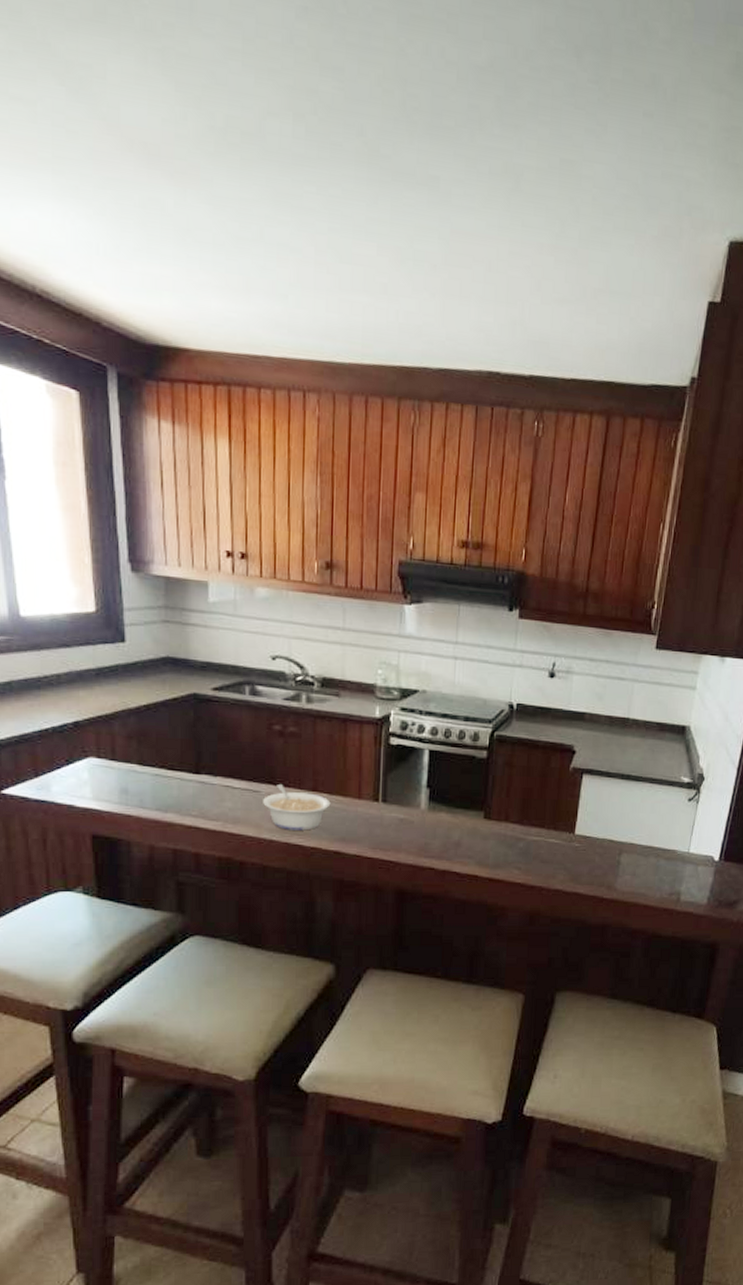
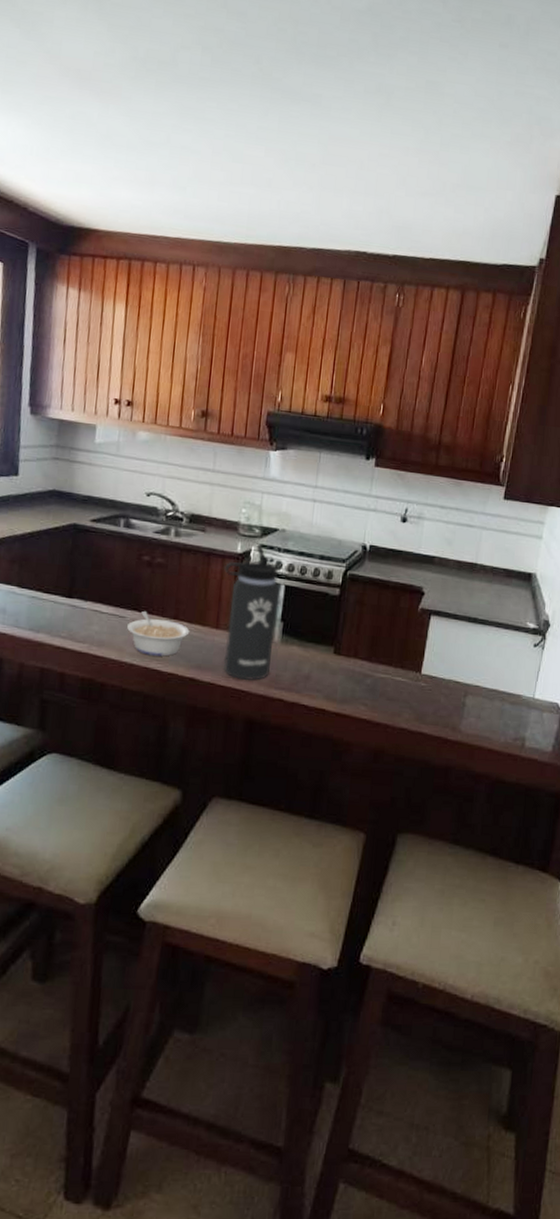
thermos bottle: none [362,706,424,851] -> present [223,543,280,681]

